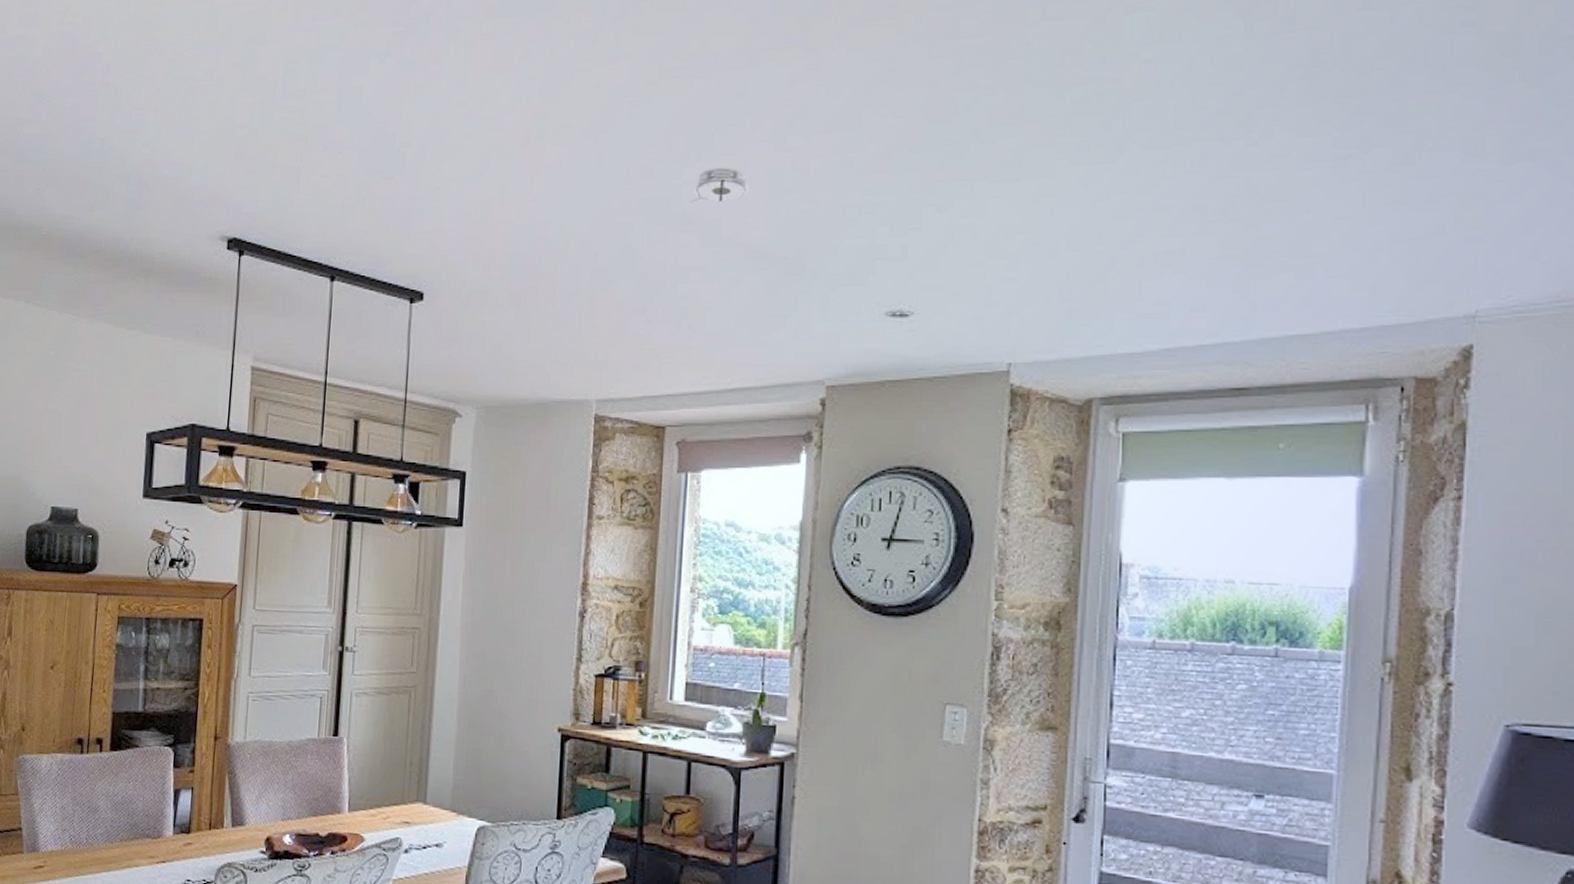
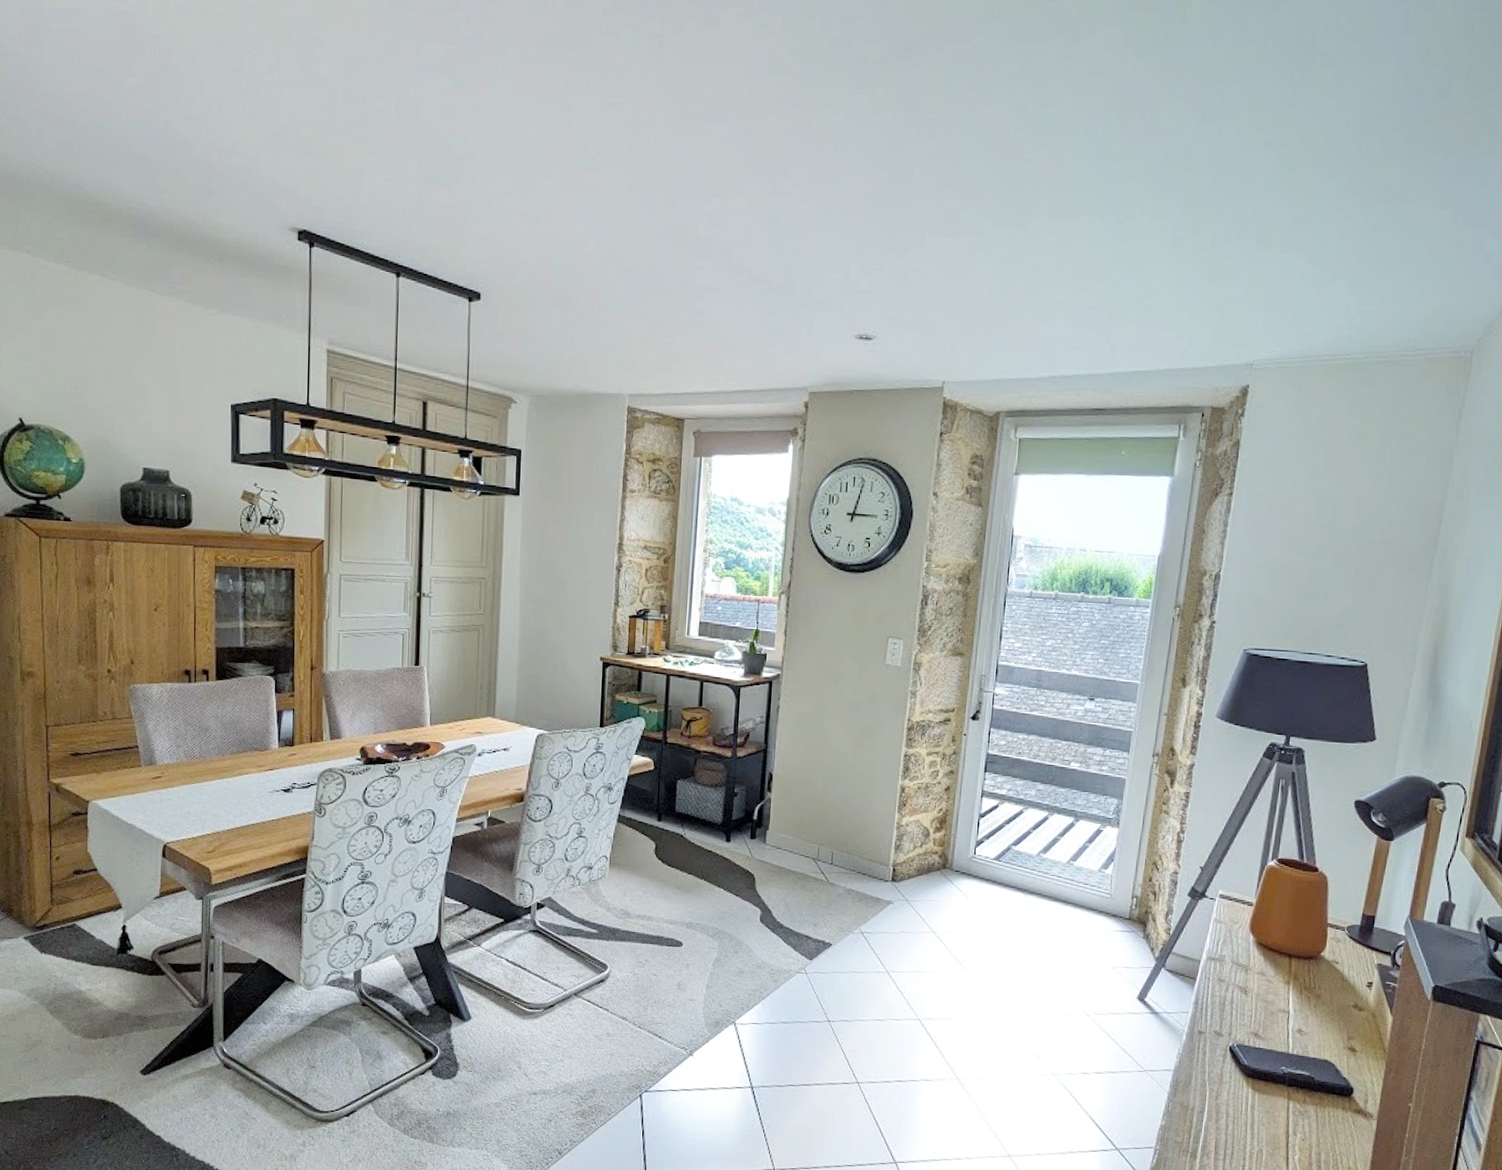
smoke detector: present [690,167,751,203] -> none [705,203,754,233]

